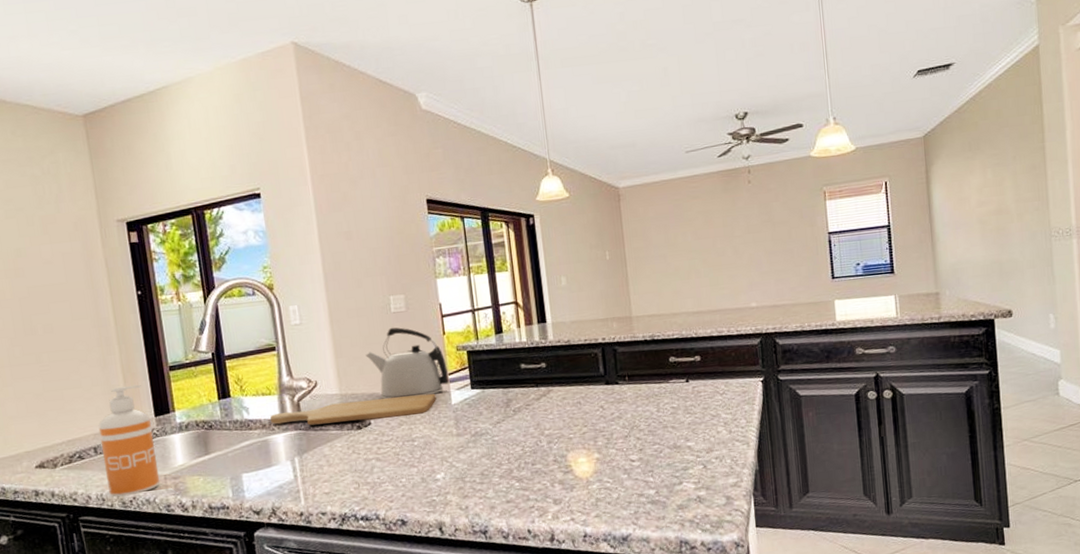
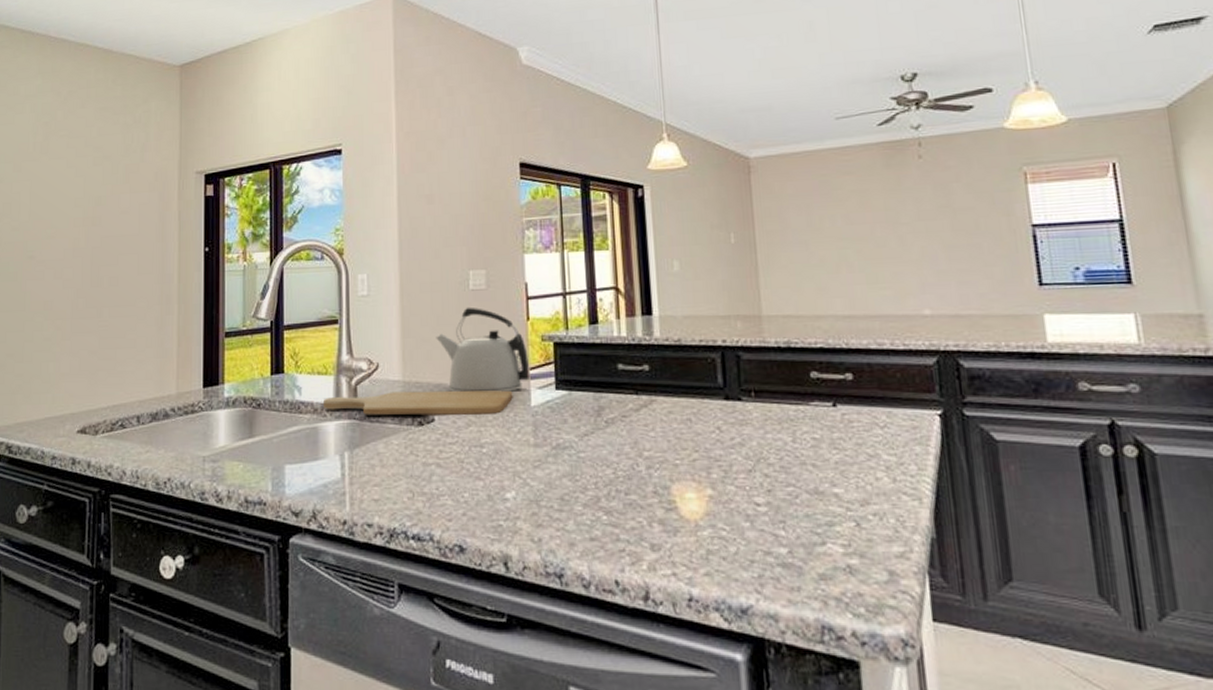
soap dispenser: present [98,384,161,498] -> none [144,349,199,476]

